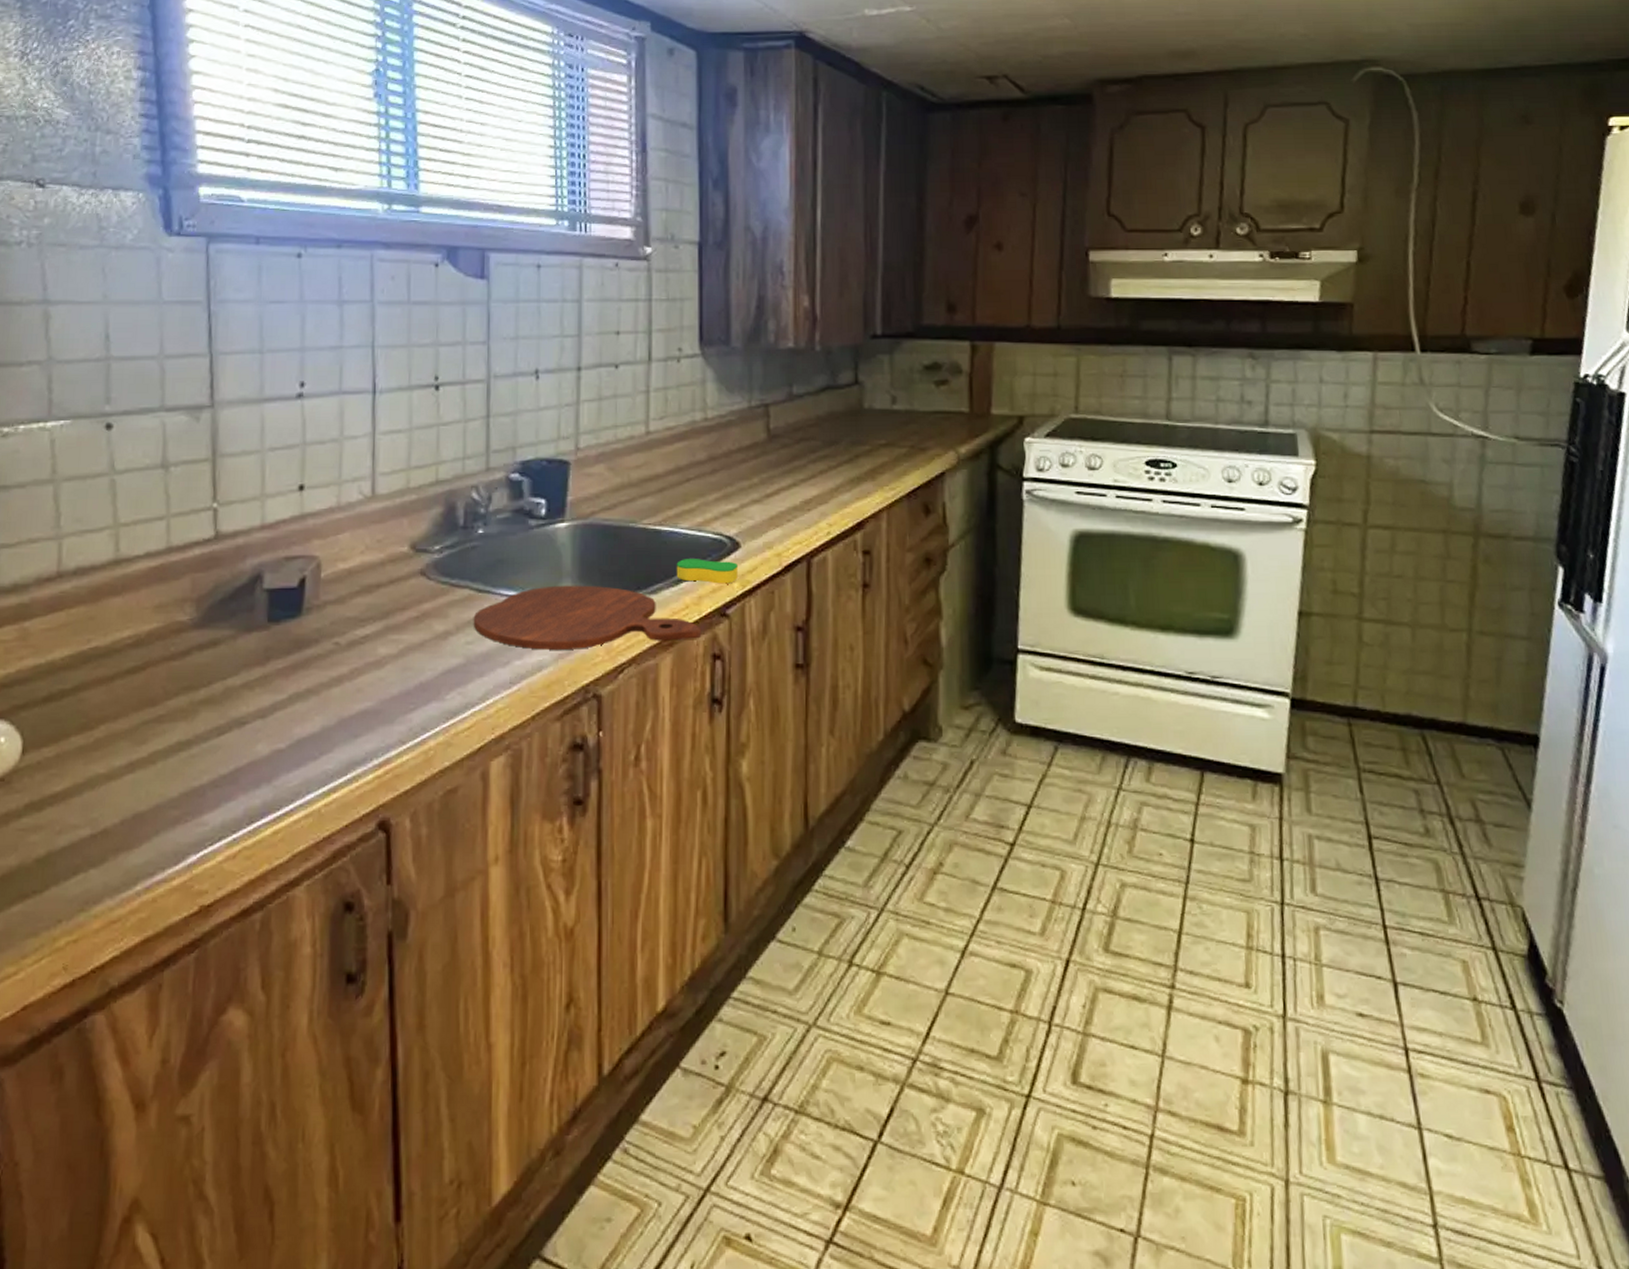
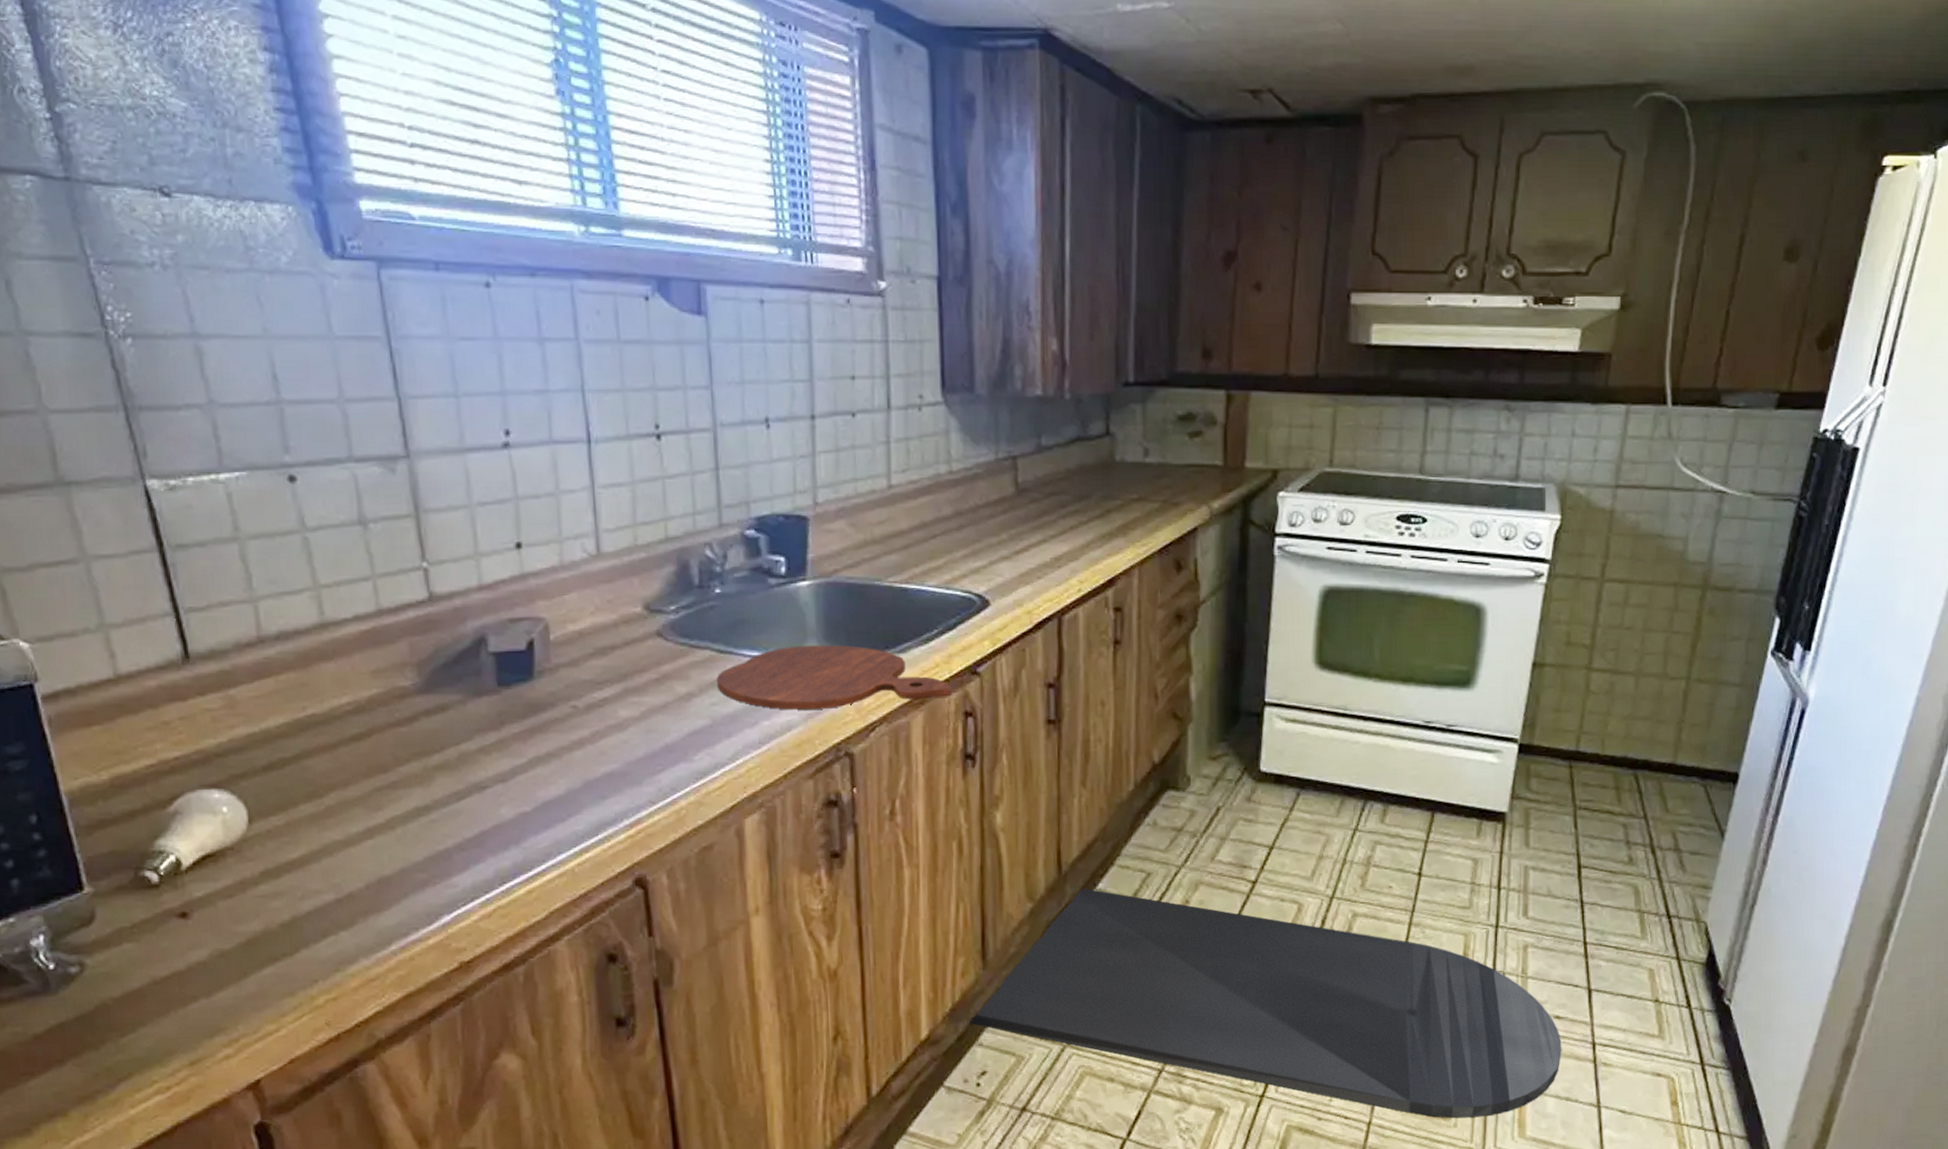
sponge: present [676,559,738,584] -> none [925,617,988,642]
door mat: none [706,844,1370,1135] -> present [967,887,1562,1118]

